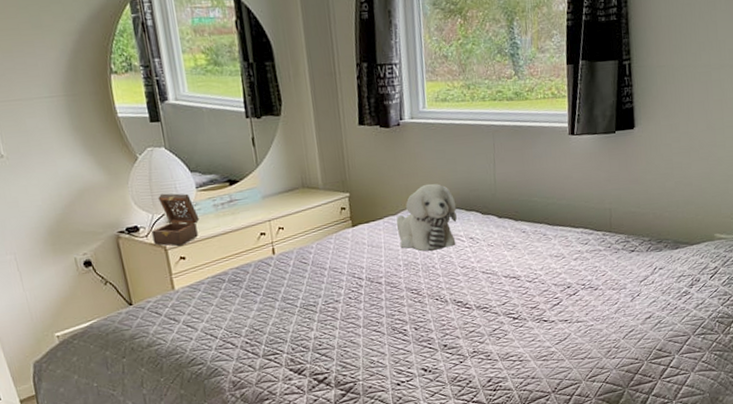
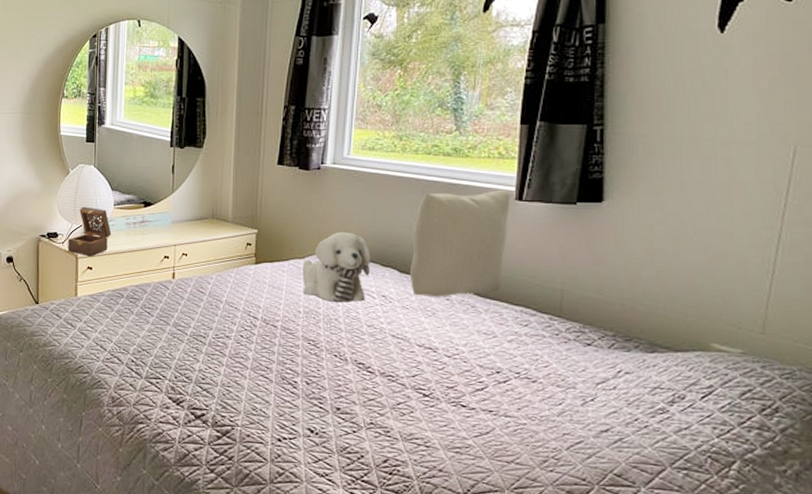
pillow: none [489,126,566,233] -> present [409,189,510,297]

